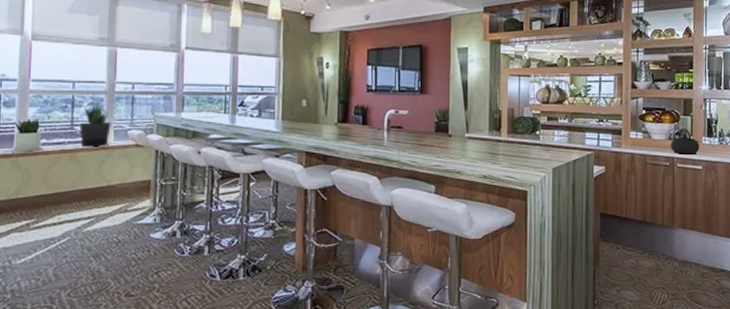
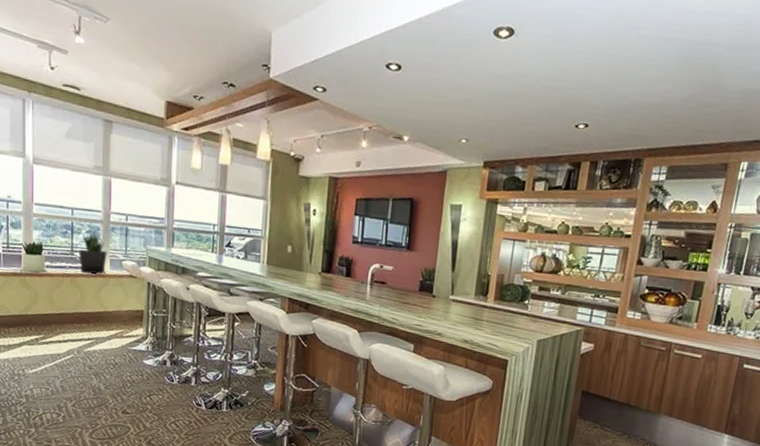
teapot: present [671,129,700,156] -> none [670,313,704,343]

